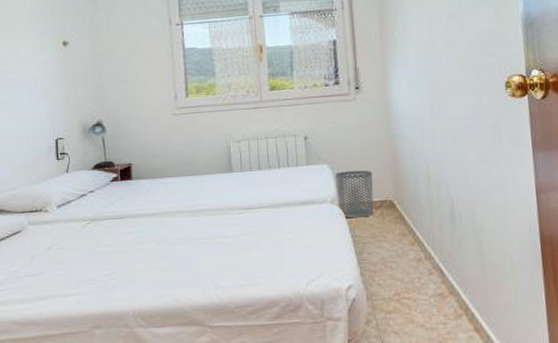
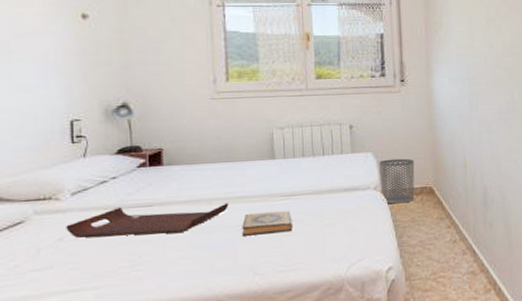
serving tray: none [54,215,191,247] -> present [66,202,228,238]
hardback book: none [203,224,251,249] -> present [242,211,293,236]

